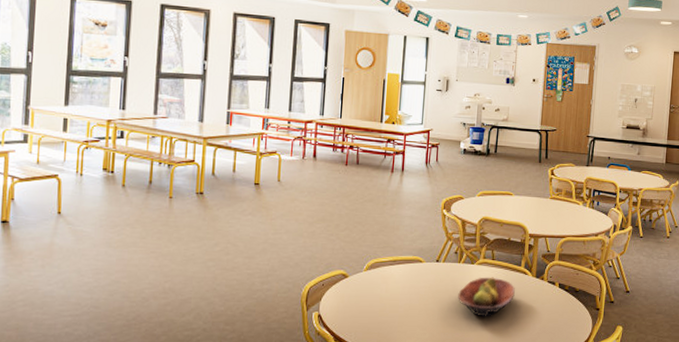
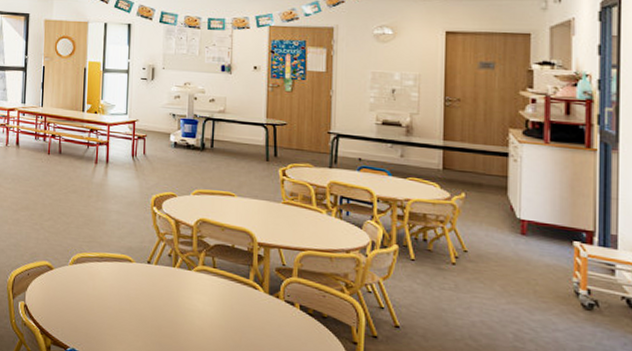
fruit bowl: present [458,277,515,317] -> none [174,286,243,333]

